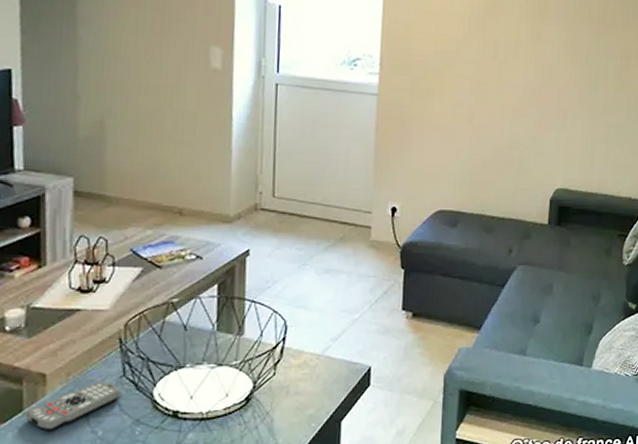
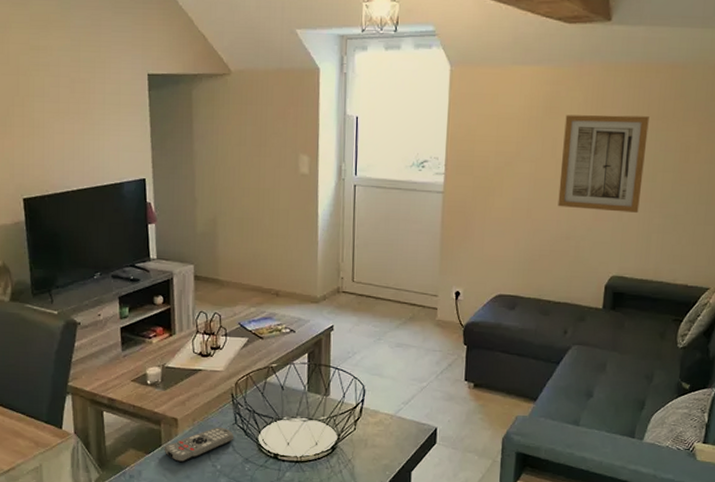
wall art: none [500,14,590,121] -> present [558,115,649,213]

